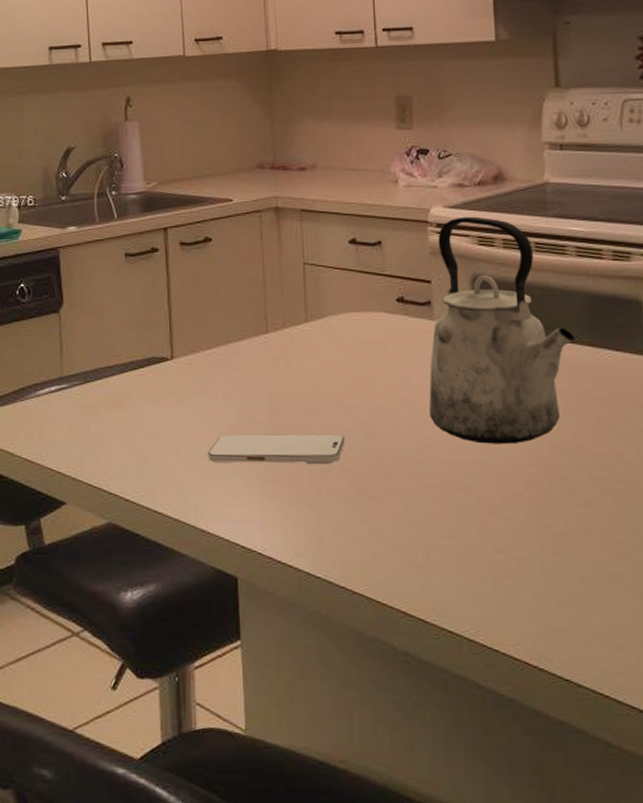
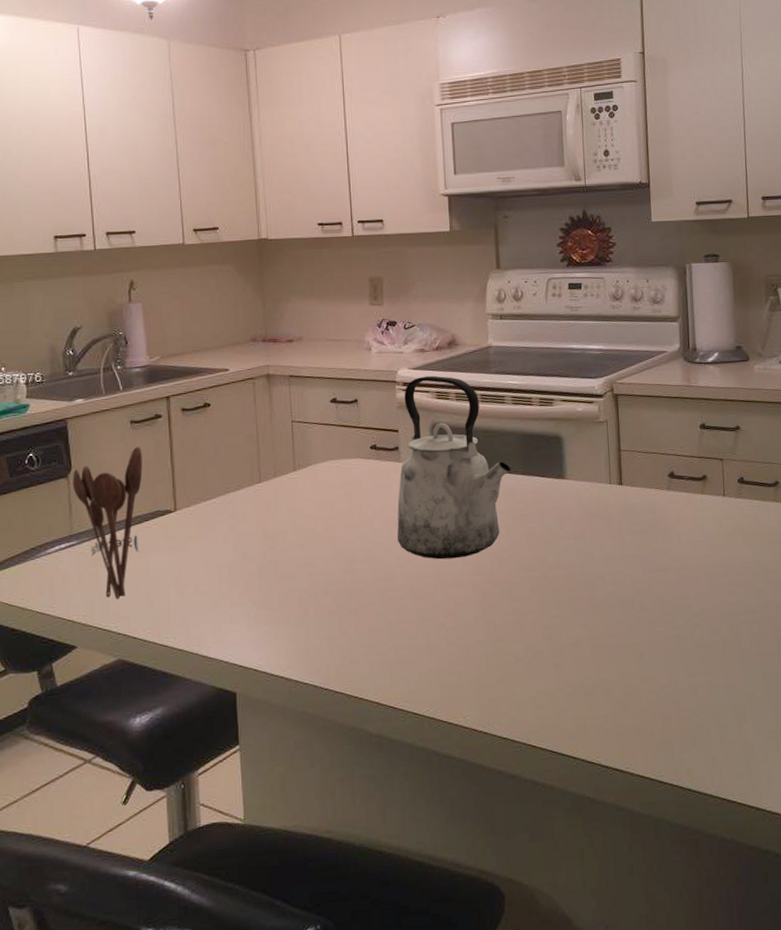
utensil holder: none [63,283,137,456] -> present [72,447,143,601]
smartphone: present [208,433,345,465] -> none [209,563,328,597]

